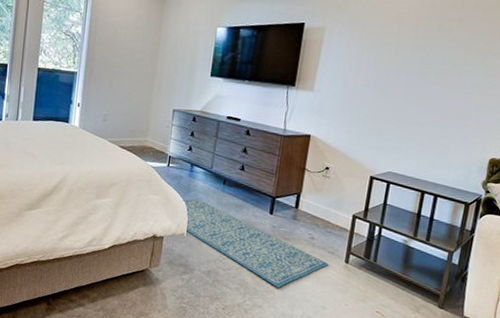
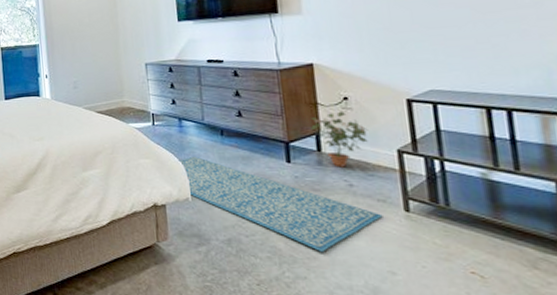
potted plant: none [295,178,337,224] -> present [310,111,368,168]

